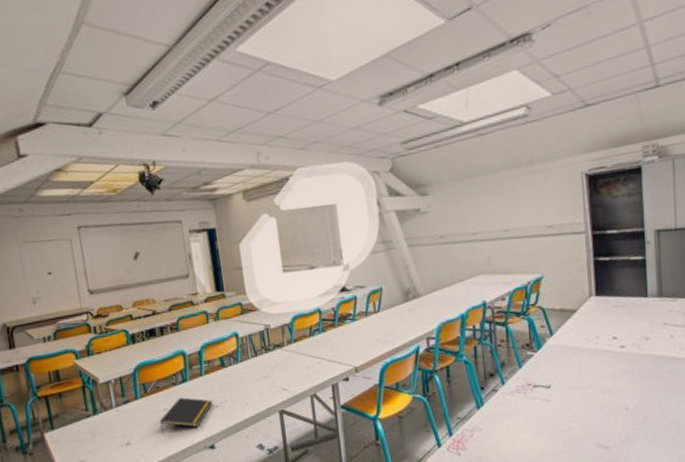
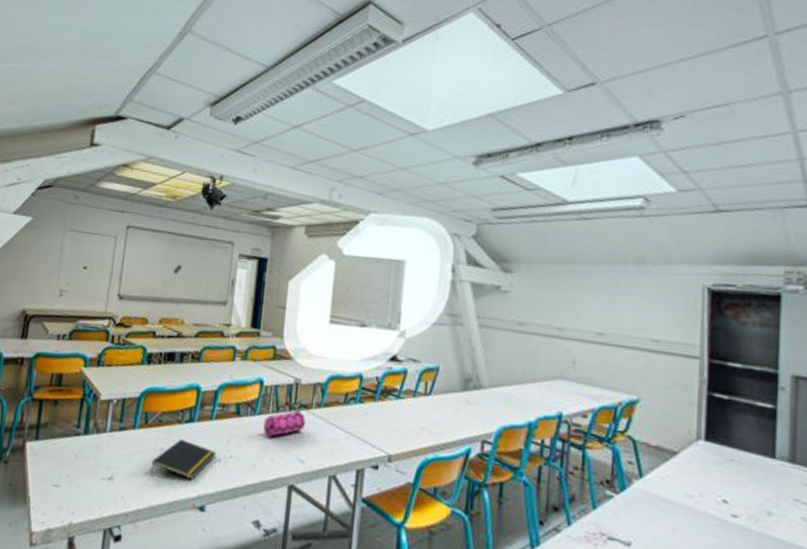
pencil case: none [246,349,282,377] -> present [263,408,306,437]

